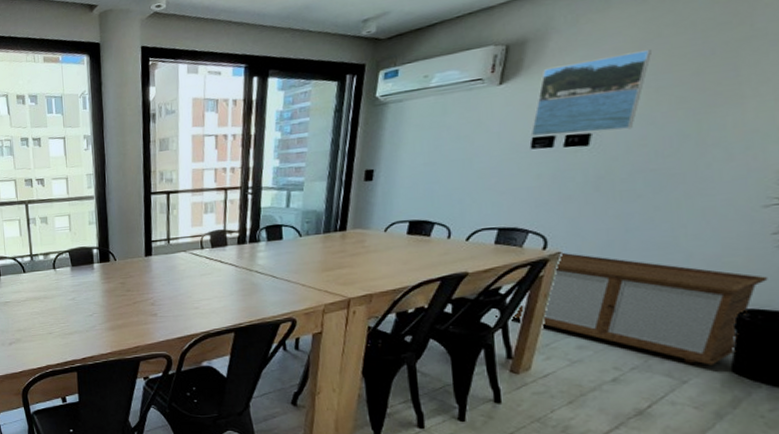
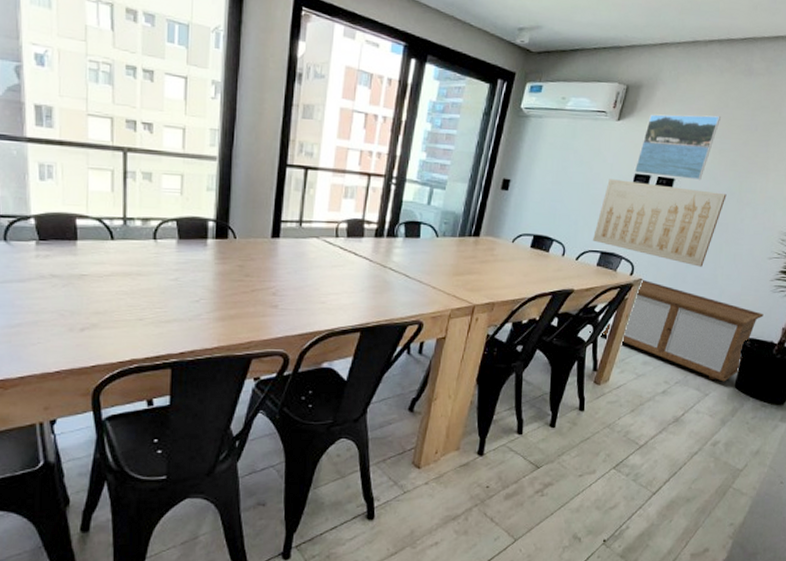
wall art: none [485,138,677,230] -> present [593,179,727,267]

